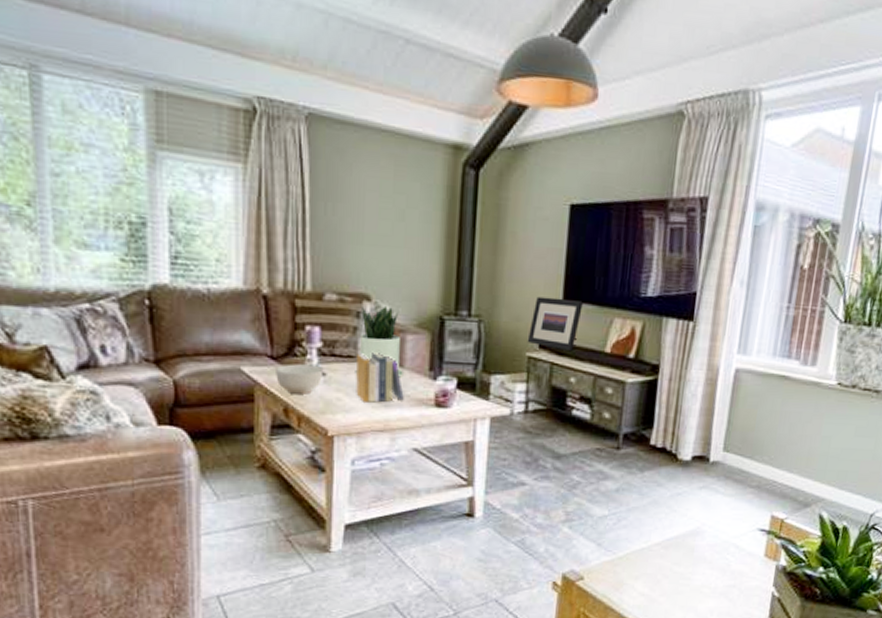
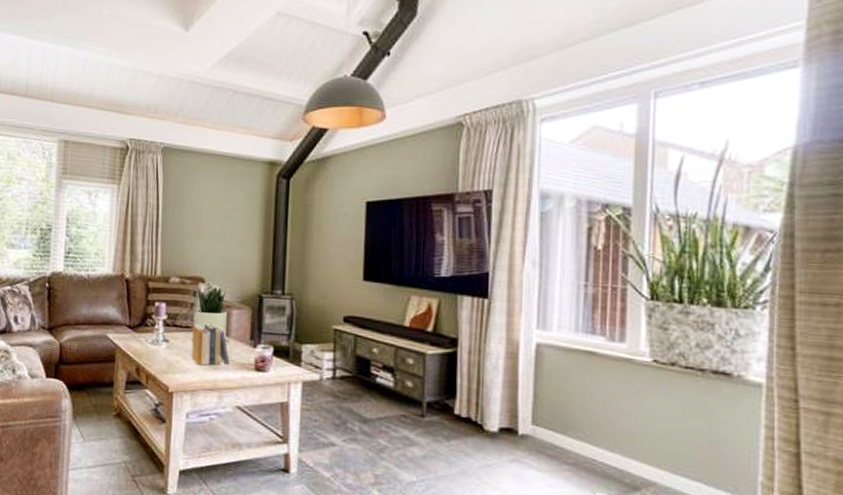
bowl: present [276,364,324,394] -> none [132,332,168,357]
picture frame: present [527,296,583,351] -> none [333,278,381,324]

